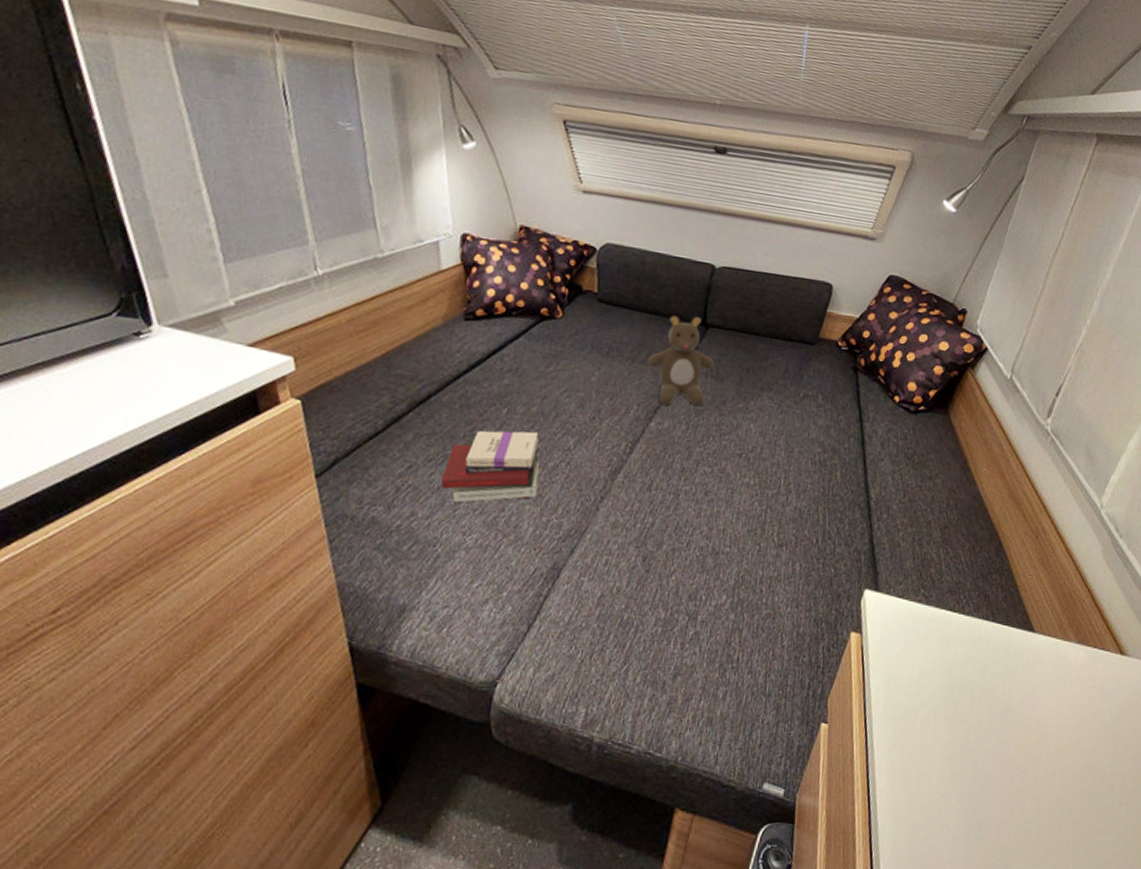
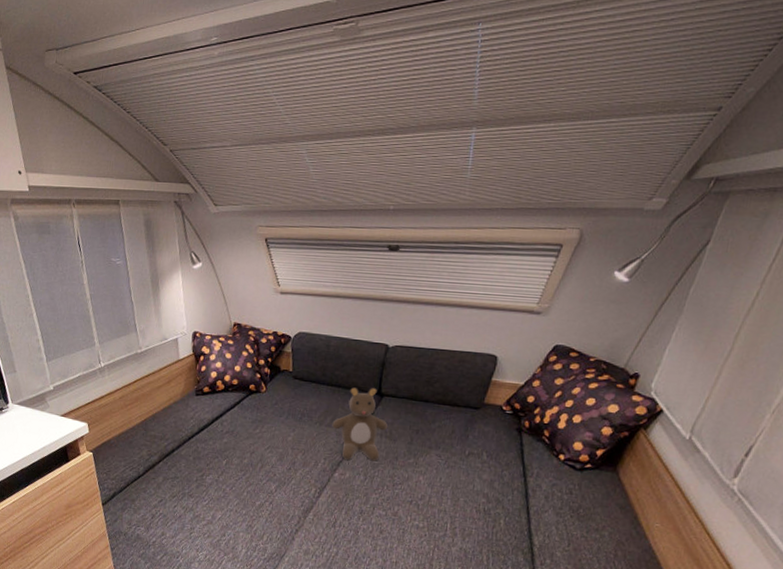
books: present [440,430,542,503] -> none [181,476,251,528]

